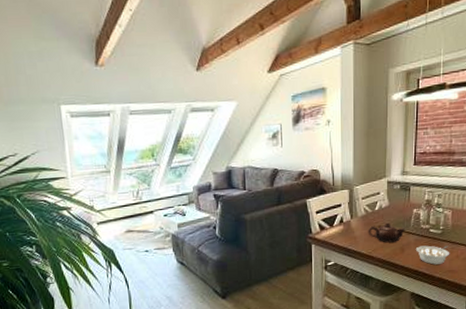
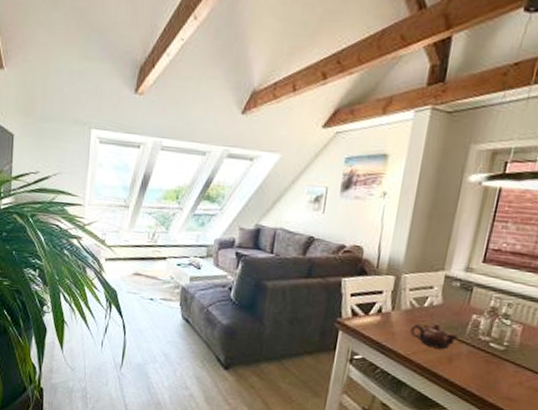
legume: present [416,245,450,265] -> none [467,360,512,388]

